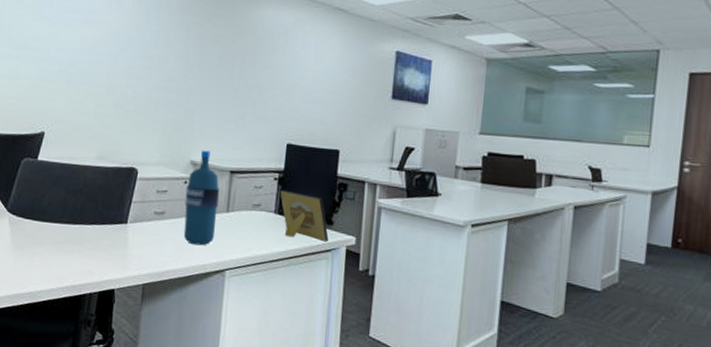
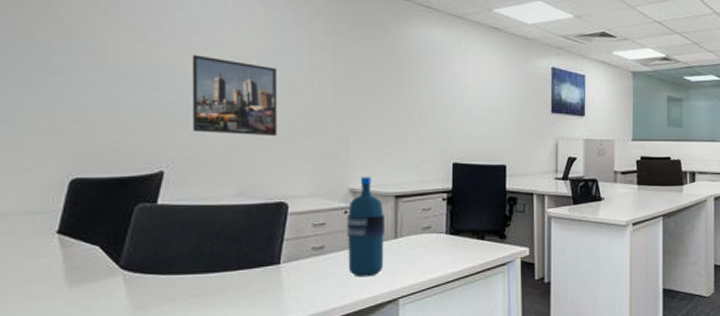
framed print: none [69,31,139,107] -> present [192,55,278,136]
picture frame: present [280,190,329,243] -> none [450,209,503,257]

